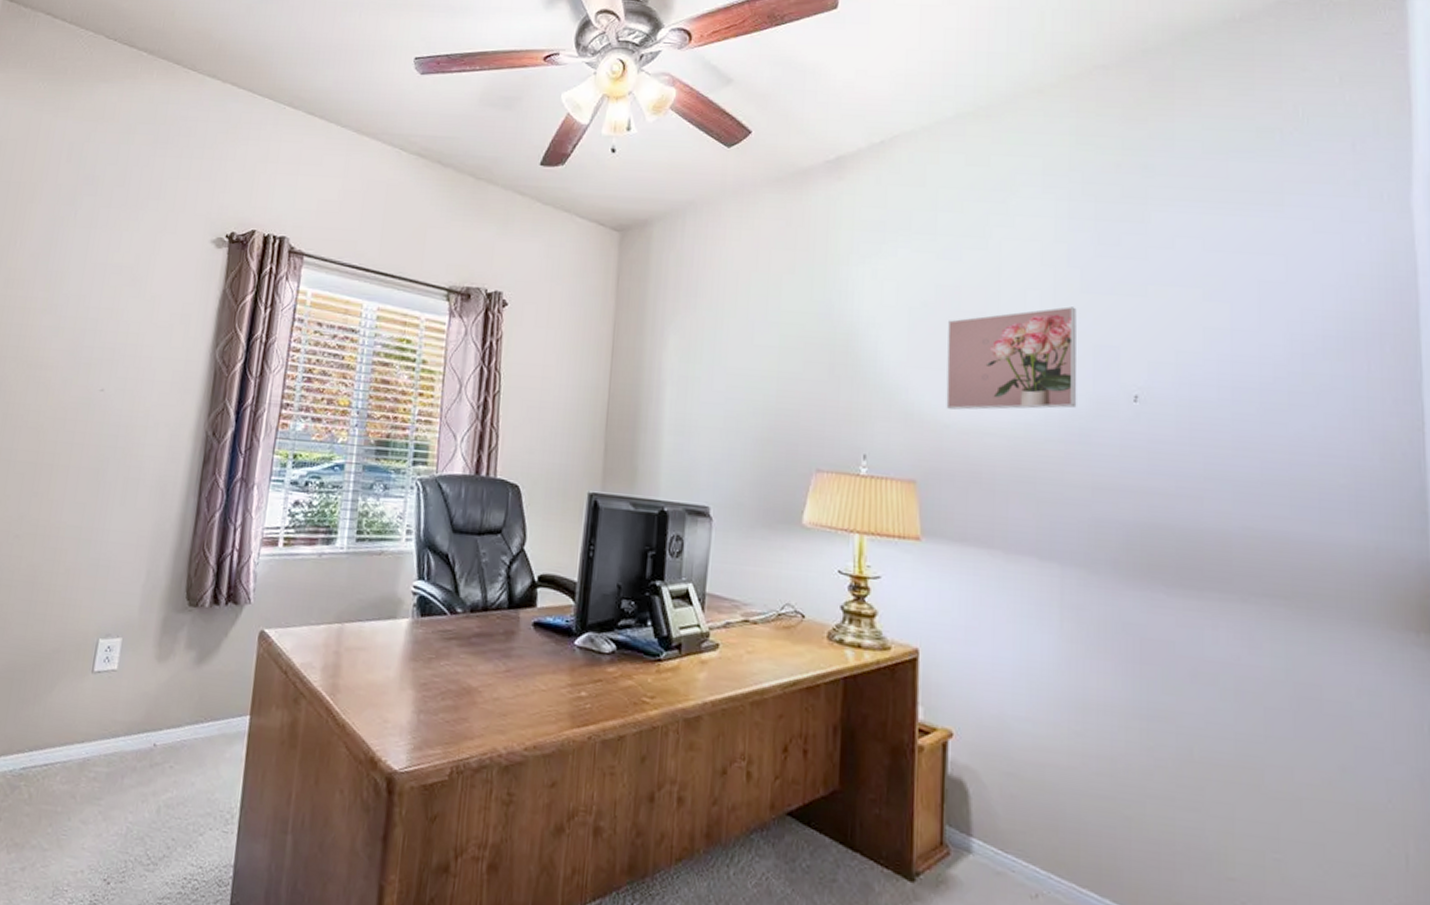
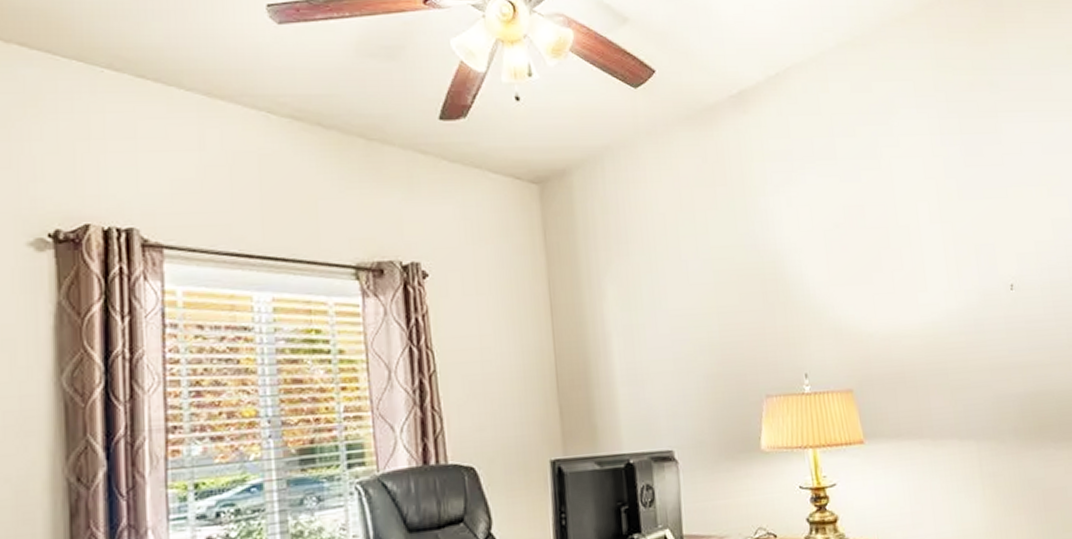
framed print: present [946,306,1077,410] -> none [858,213,970,319]

